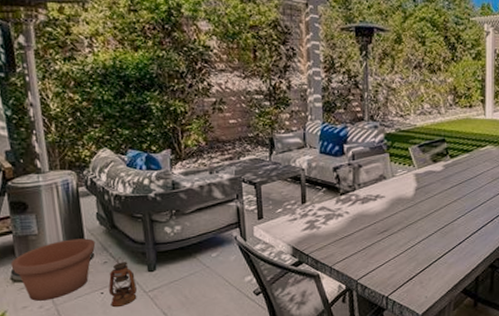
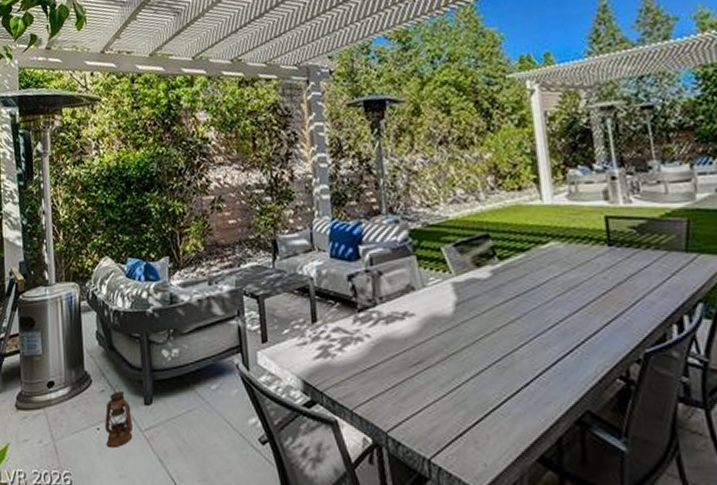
pot: present [10,238,96,301] -> none [16,361,94,434]

